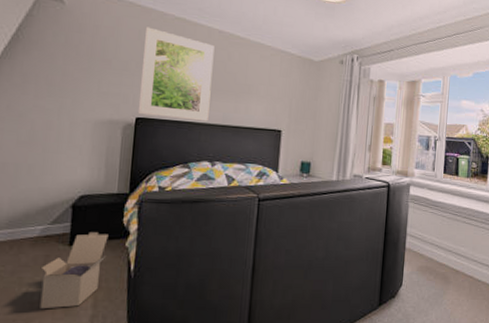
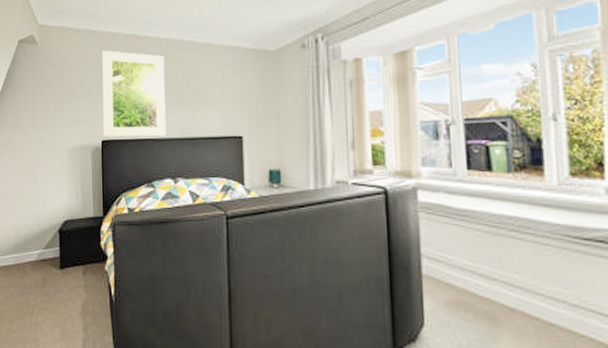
cardboard box: present [40,232,109,310] -> none [41,256,90,330]

